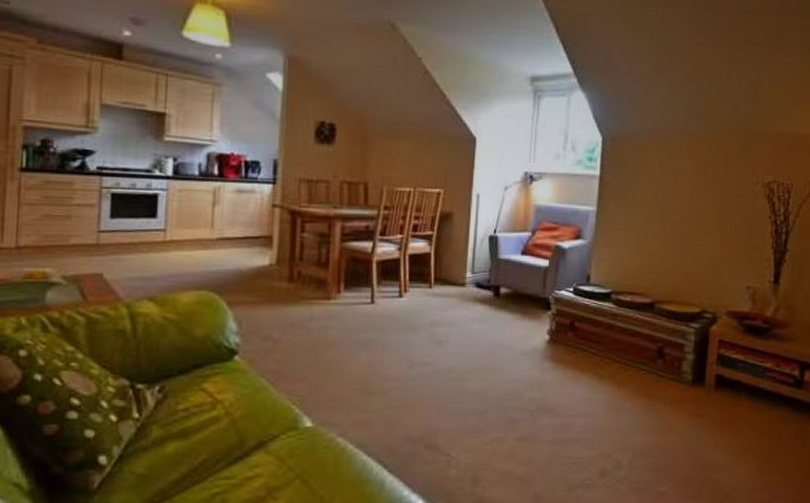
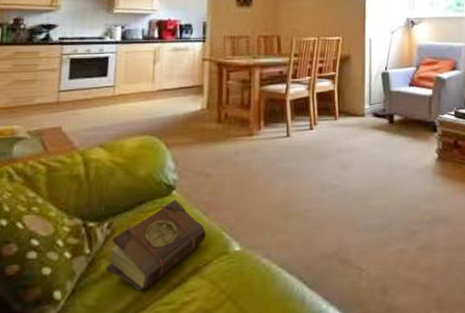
book: none [157,366,274,463] -> present [105,199,207,291]

